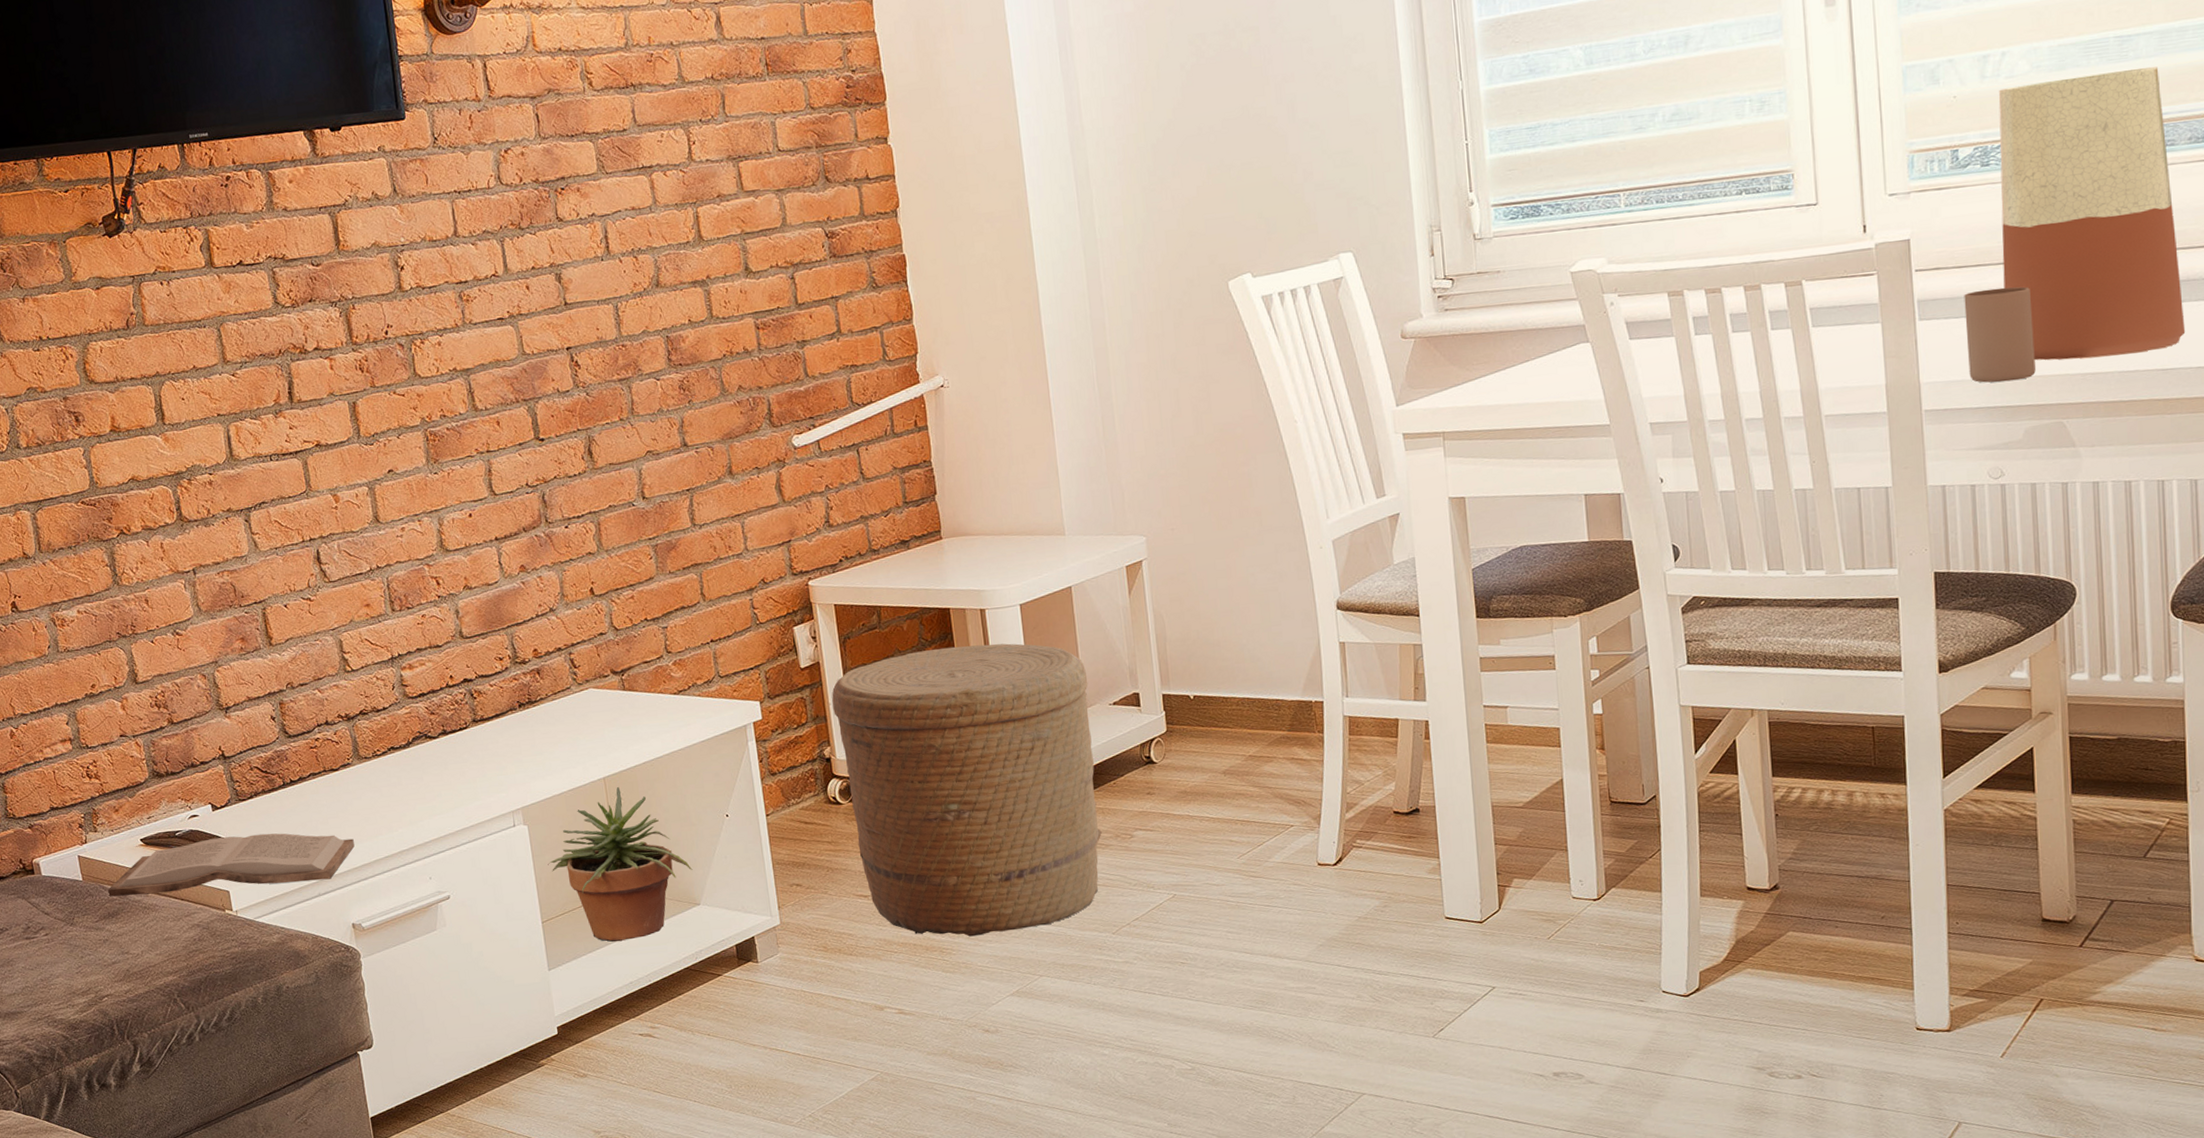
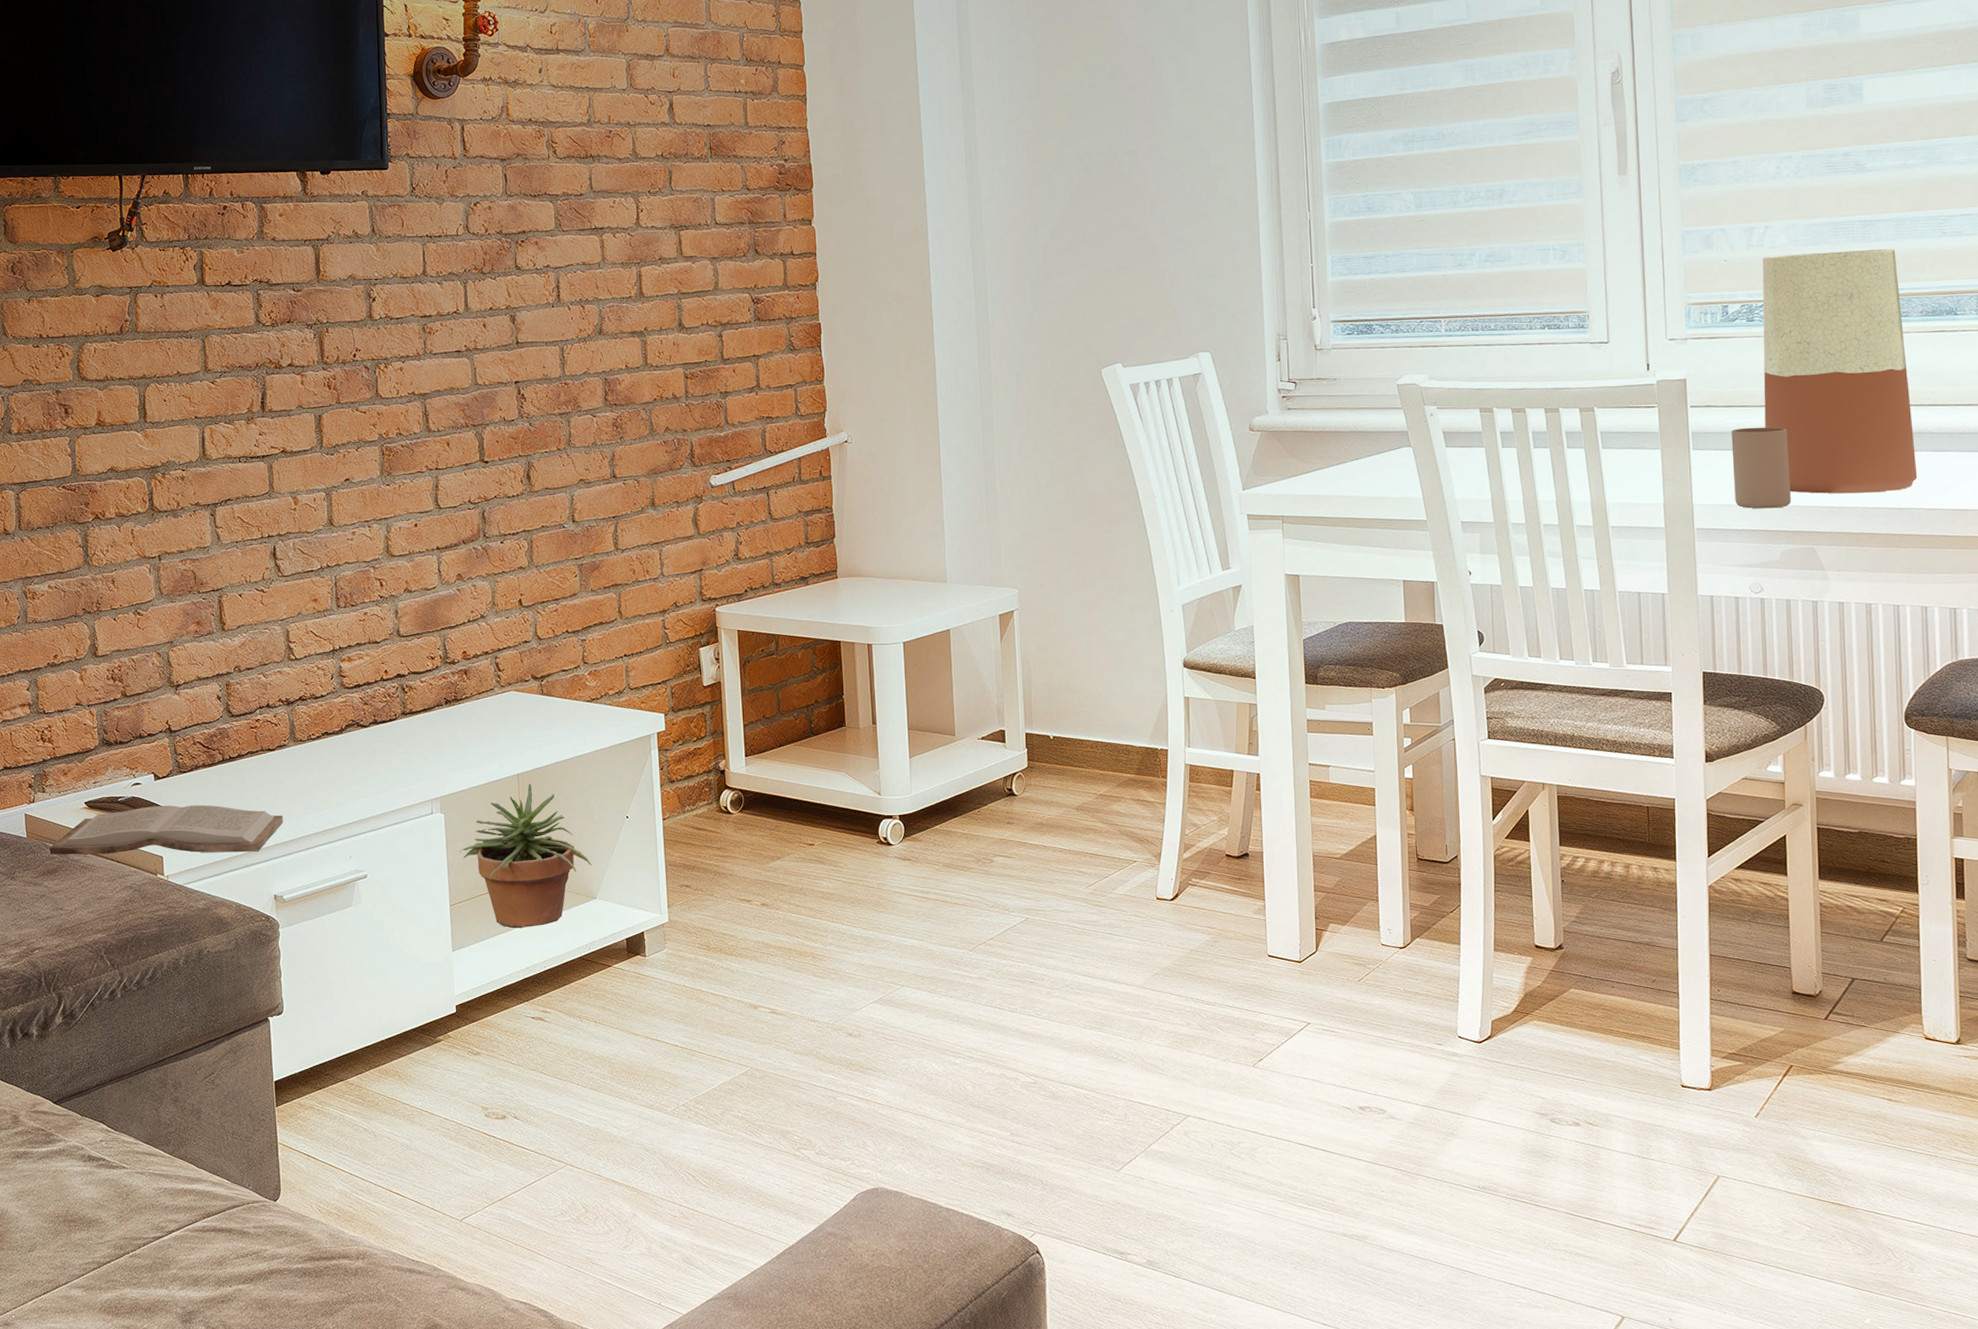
basket: present [832,643,1102,937] -> none [730,676,965,945]

